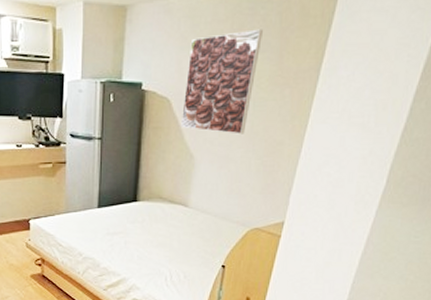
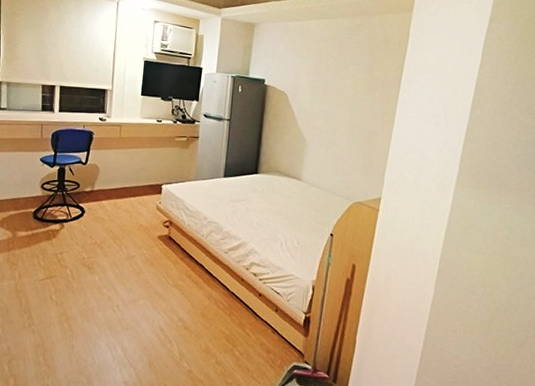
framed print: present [180,29,263,134] -> none [295,48,357,124]

